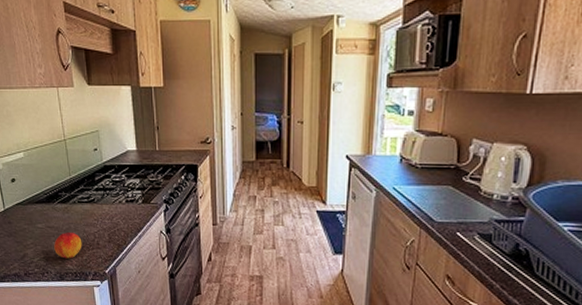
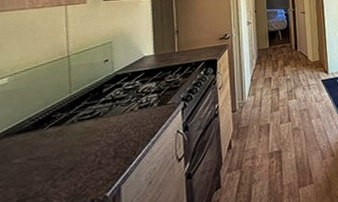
peach: present [54,231,82,259] -> none [35,157,78,194]

